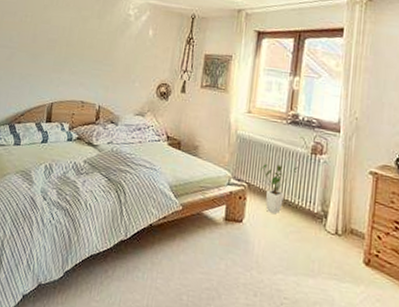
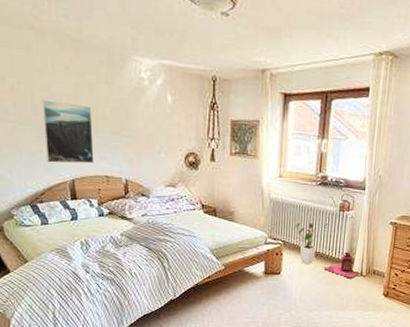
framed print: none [32,30,82,89] -> present [42,100,94,164]
lantern: none [292,202,337,237] -> present [324,252,362,279]

